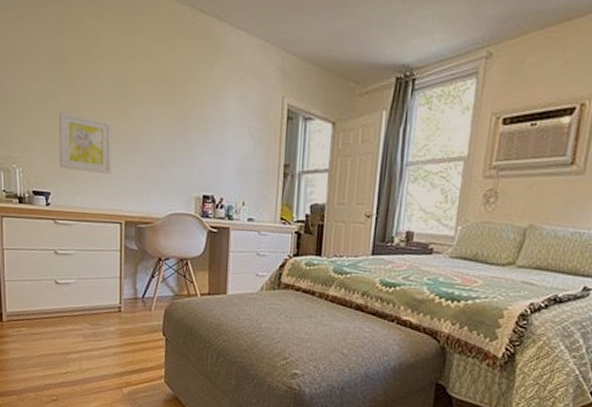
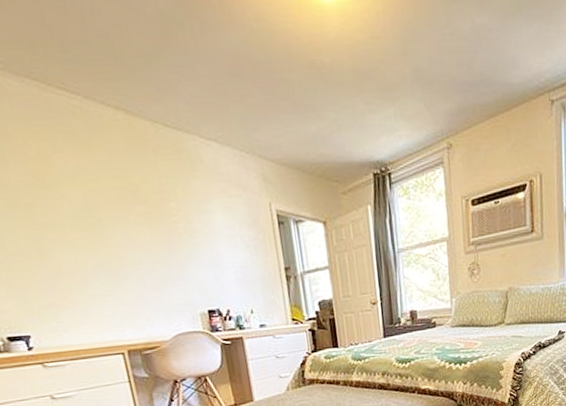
wall art: present [59,111,112,175] -> none [19,246,101,308]

